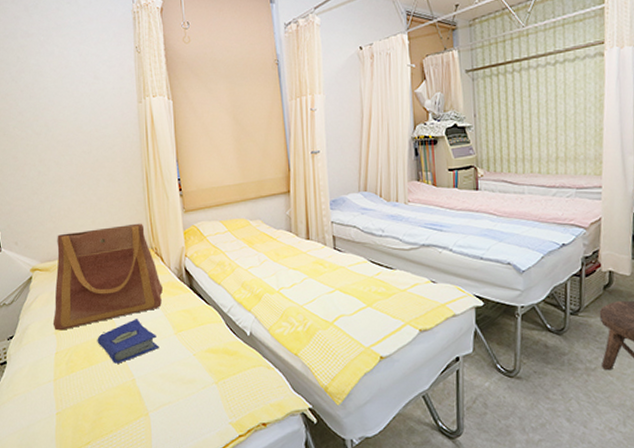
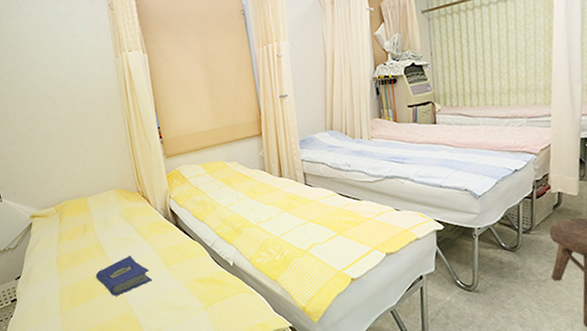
tote bag: present [52,223,163,331] -> none [51,169,152,270]

